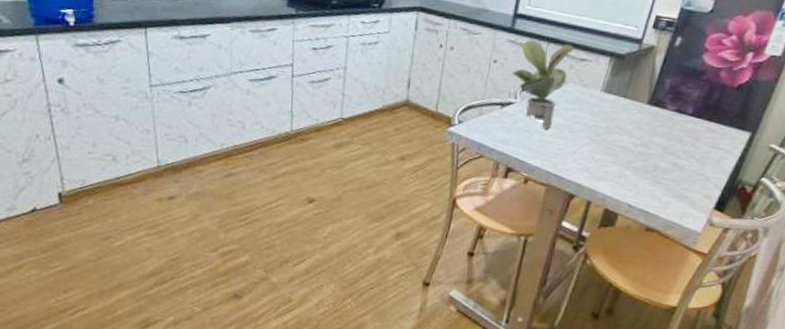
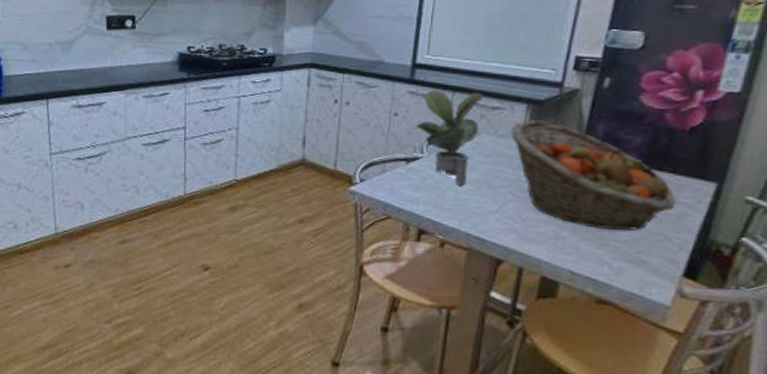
fruit basket: none [594,72,718,172] -> present [511,120,676,231]

